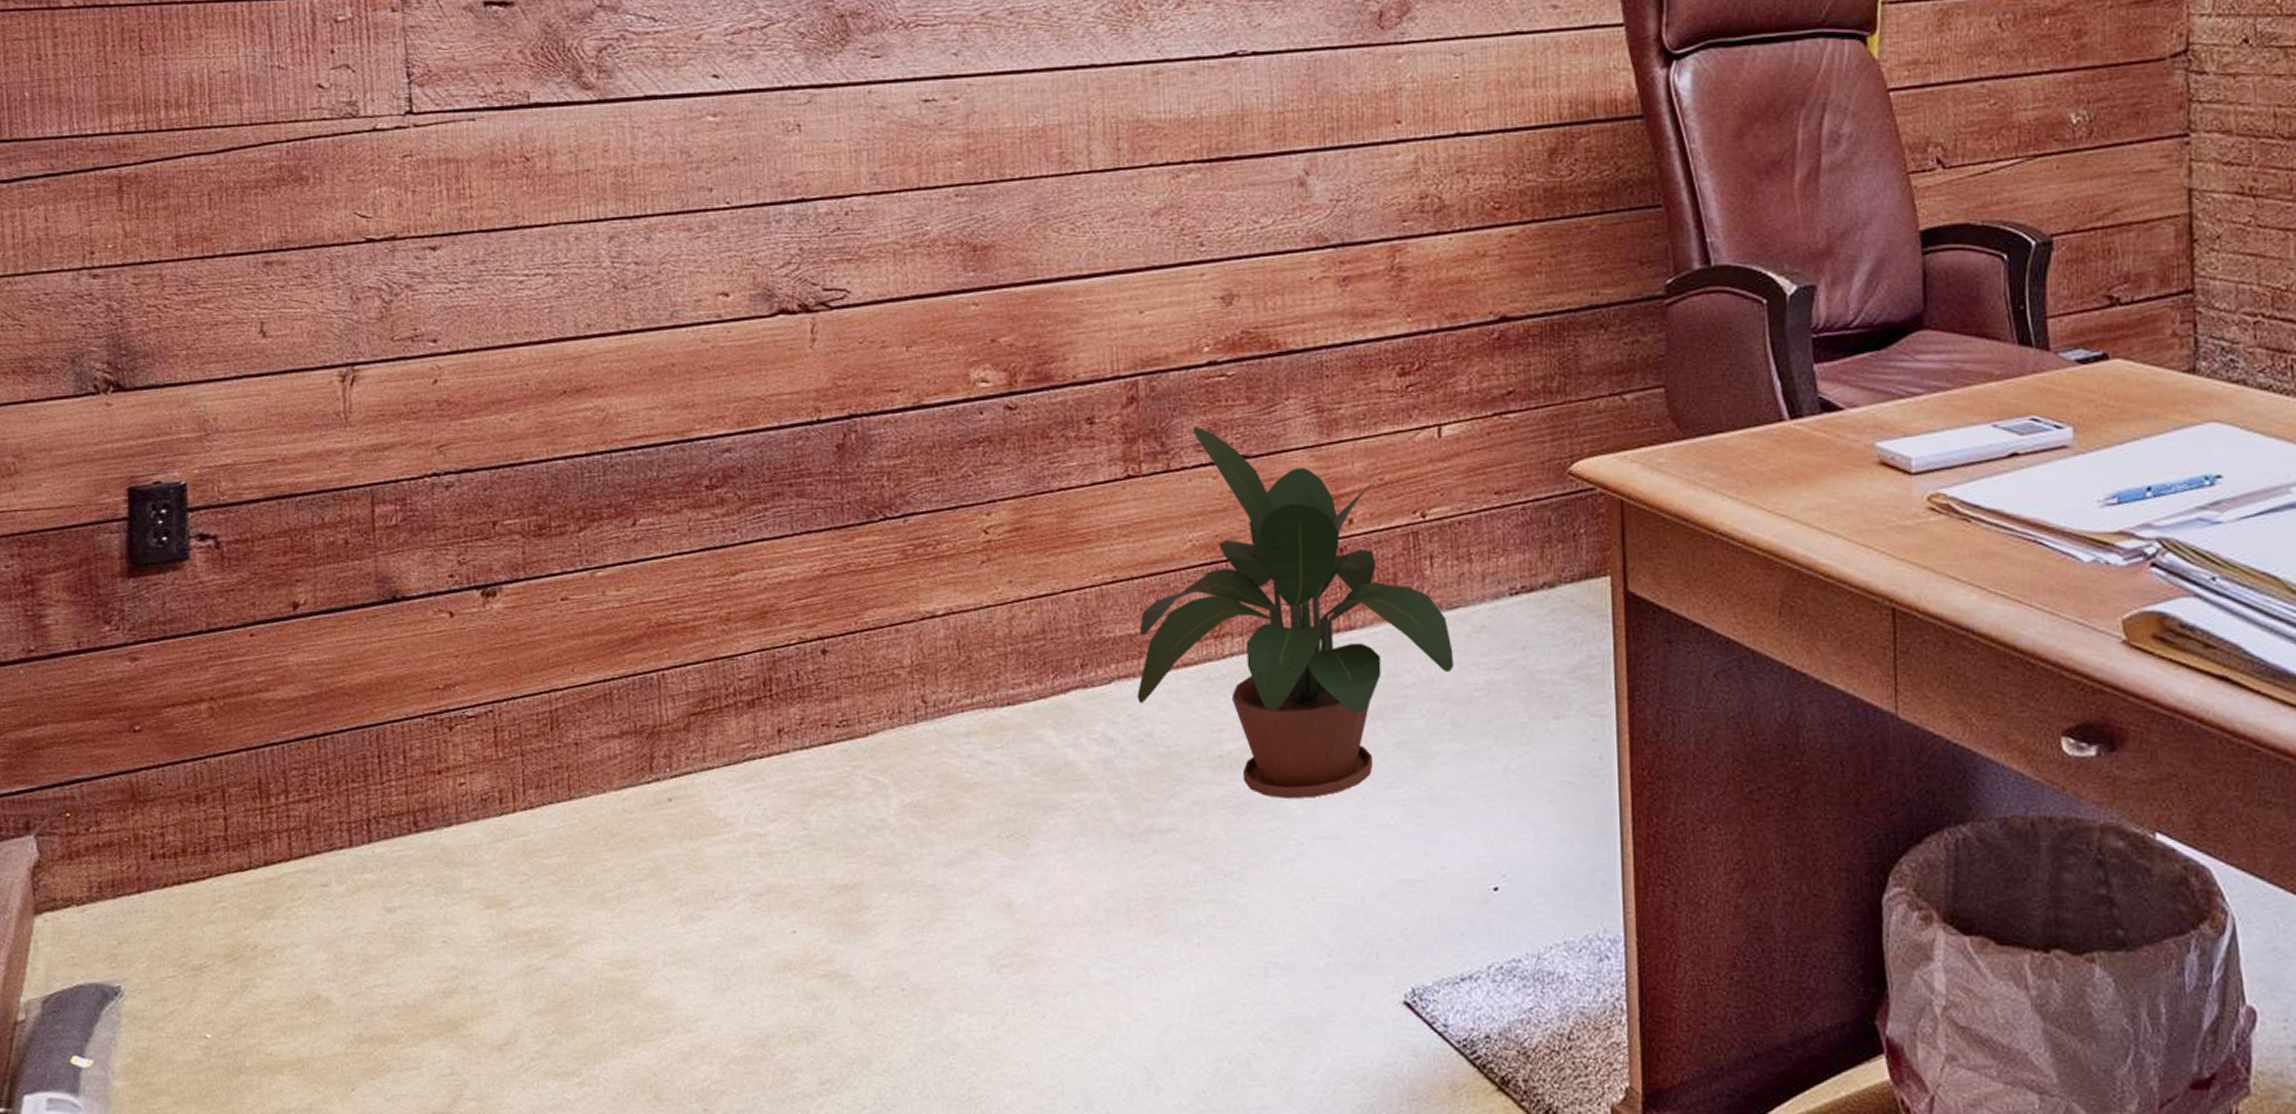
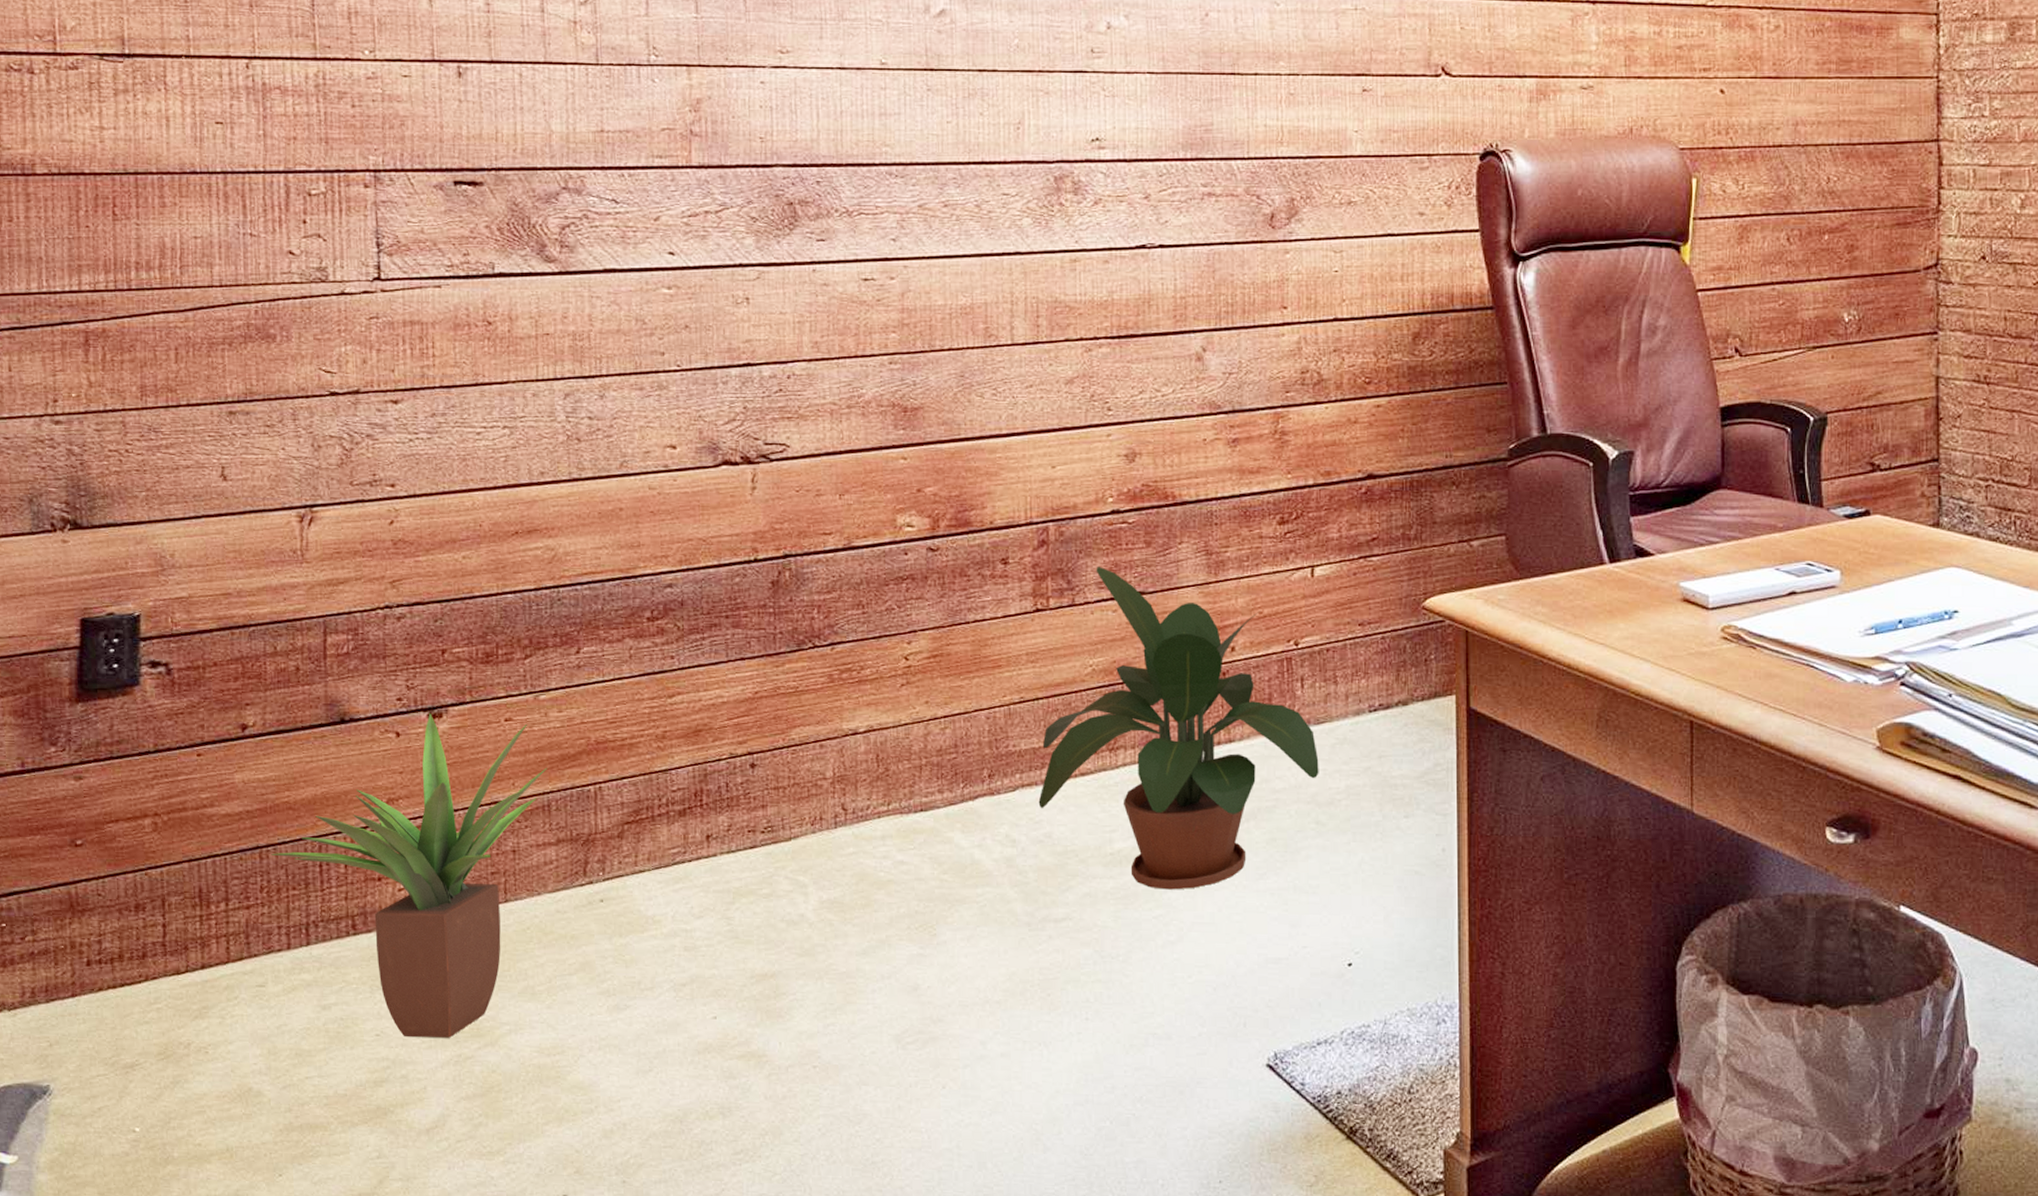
potted plant: none [328,591,607,947] -> present [271,713,547,1038]

